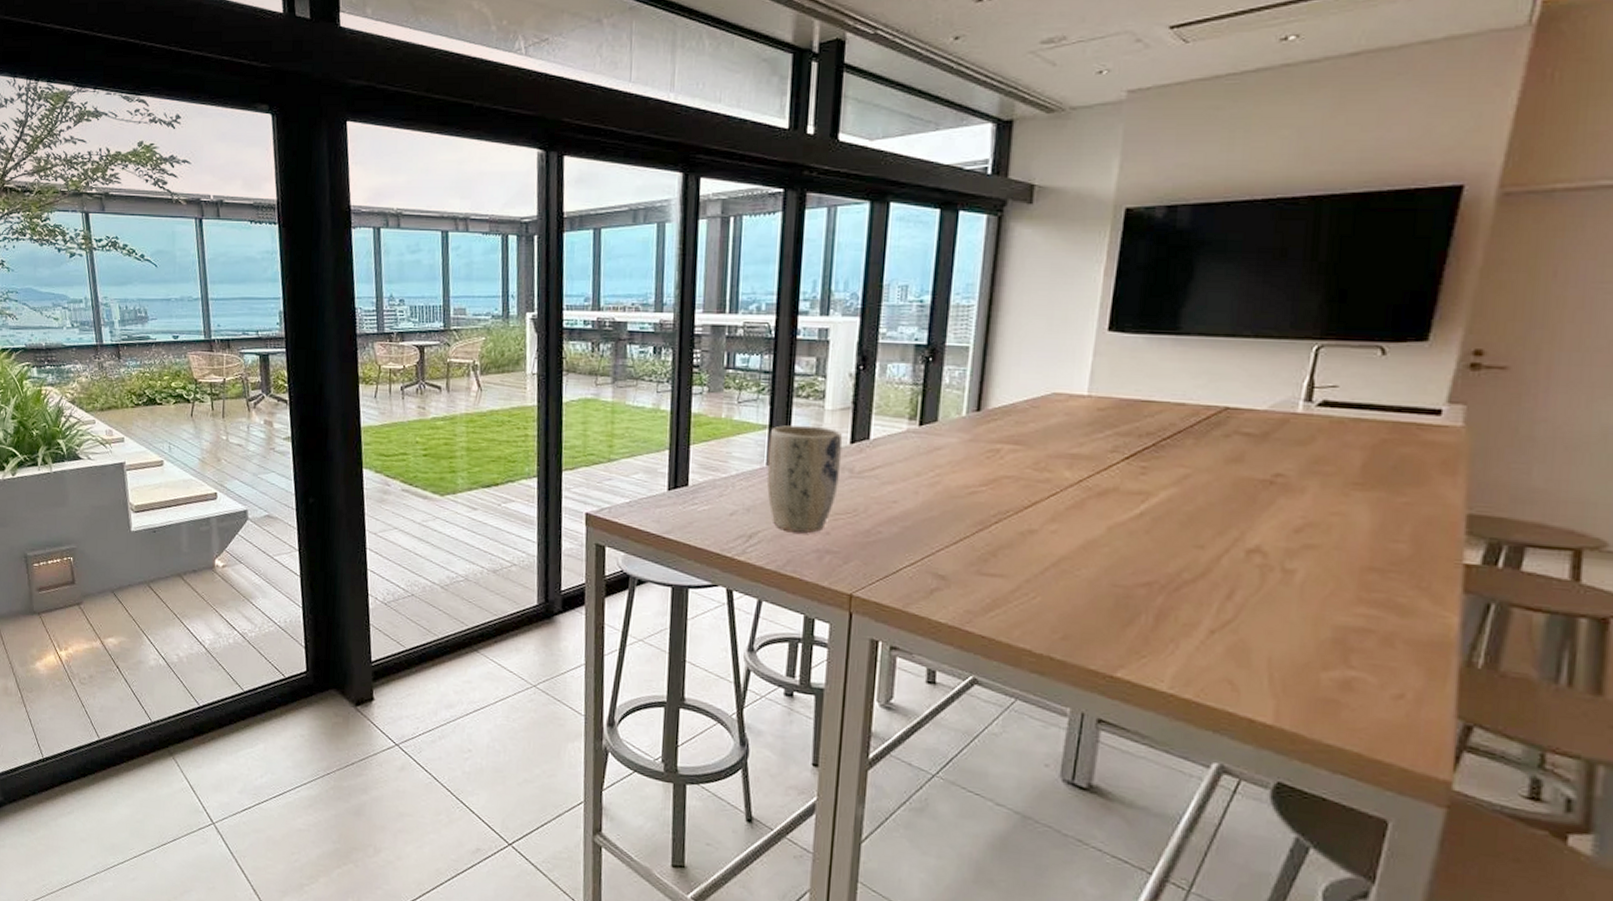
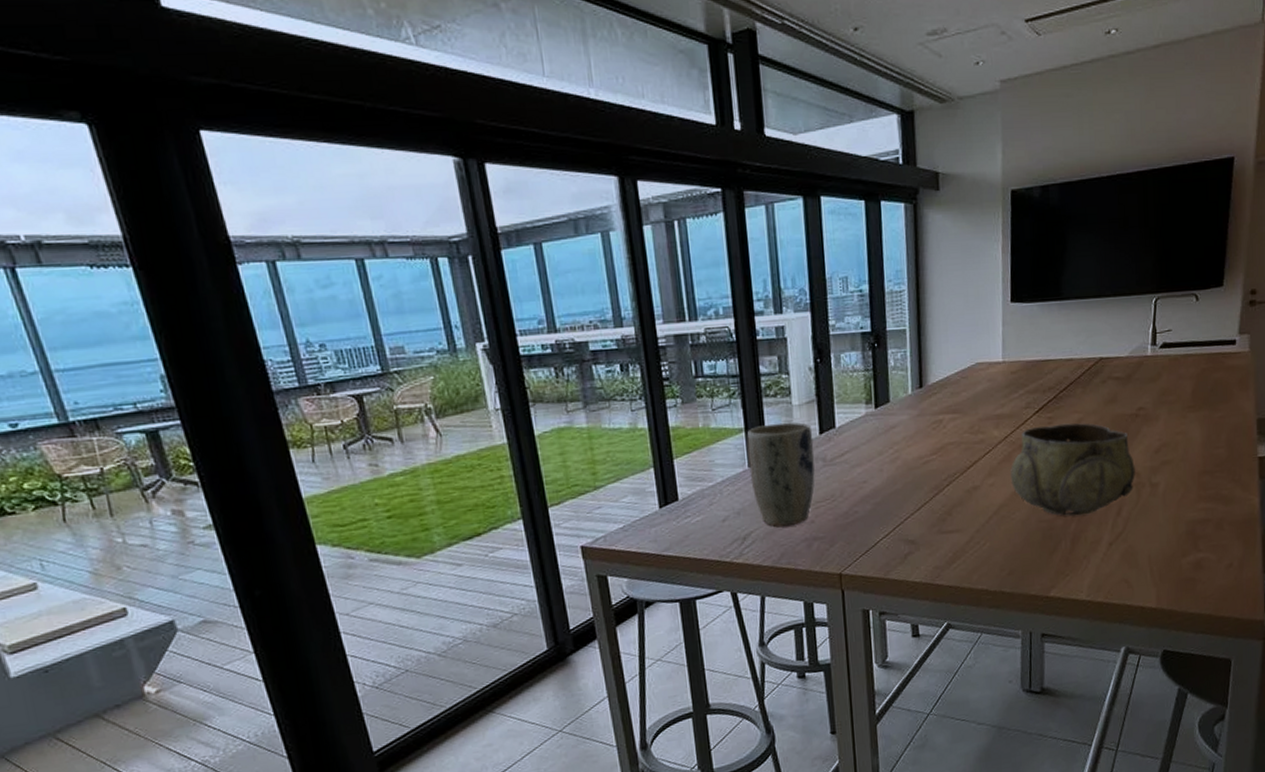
decorative bowl: none [1080,475,1261,590] -> present [1011,423,1135,516]

